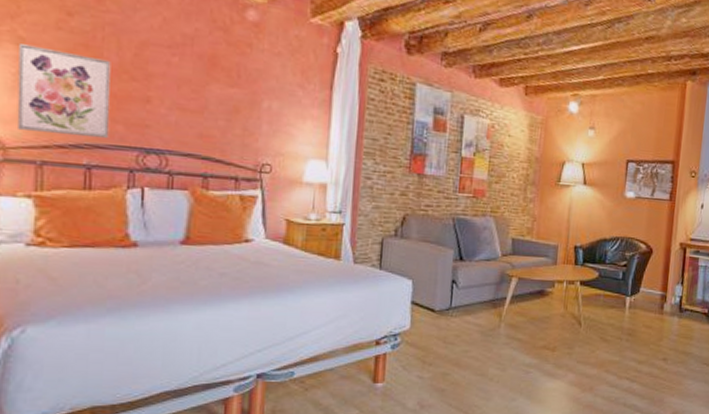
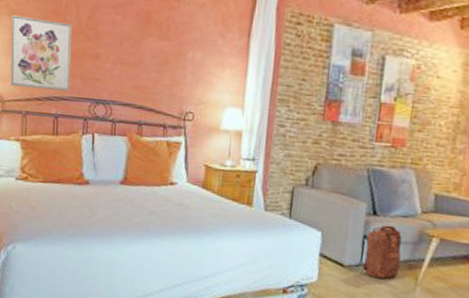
backpack: none [451,269,487,320] -> present [362,225,402,280]

